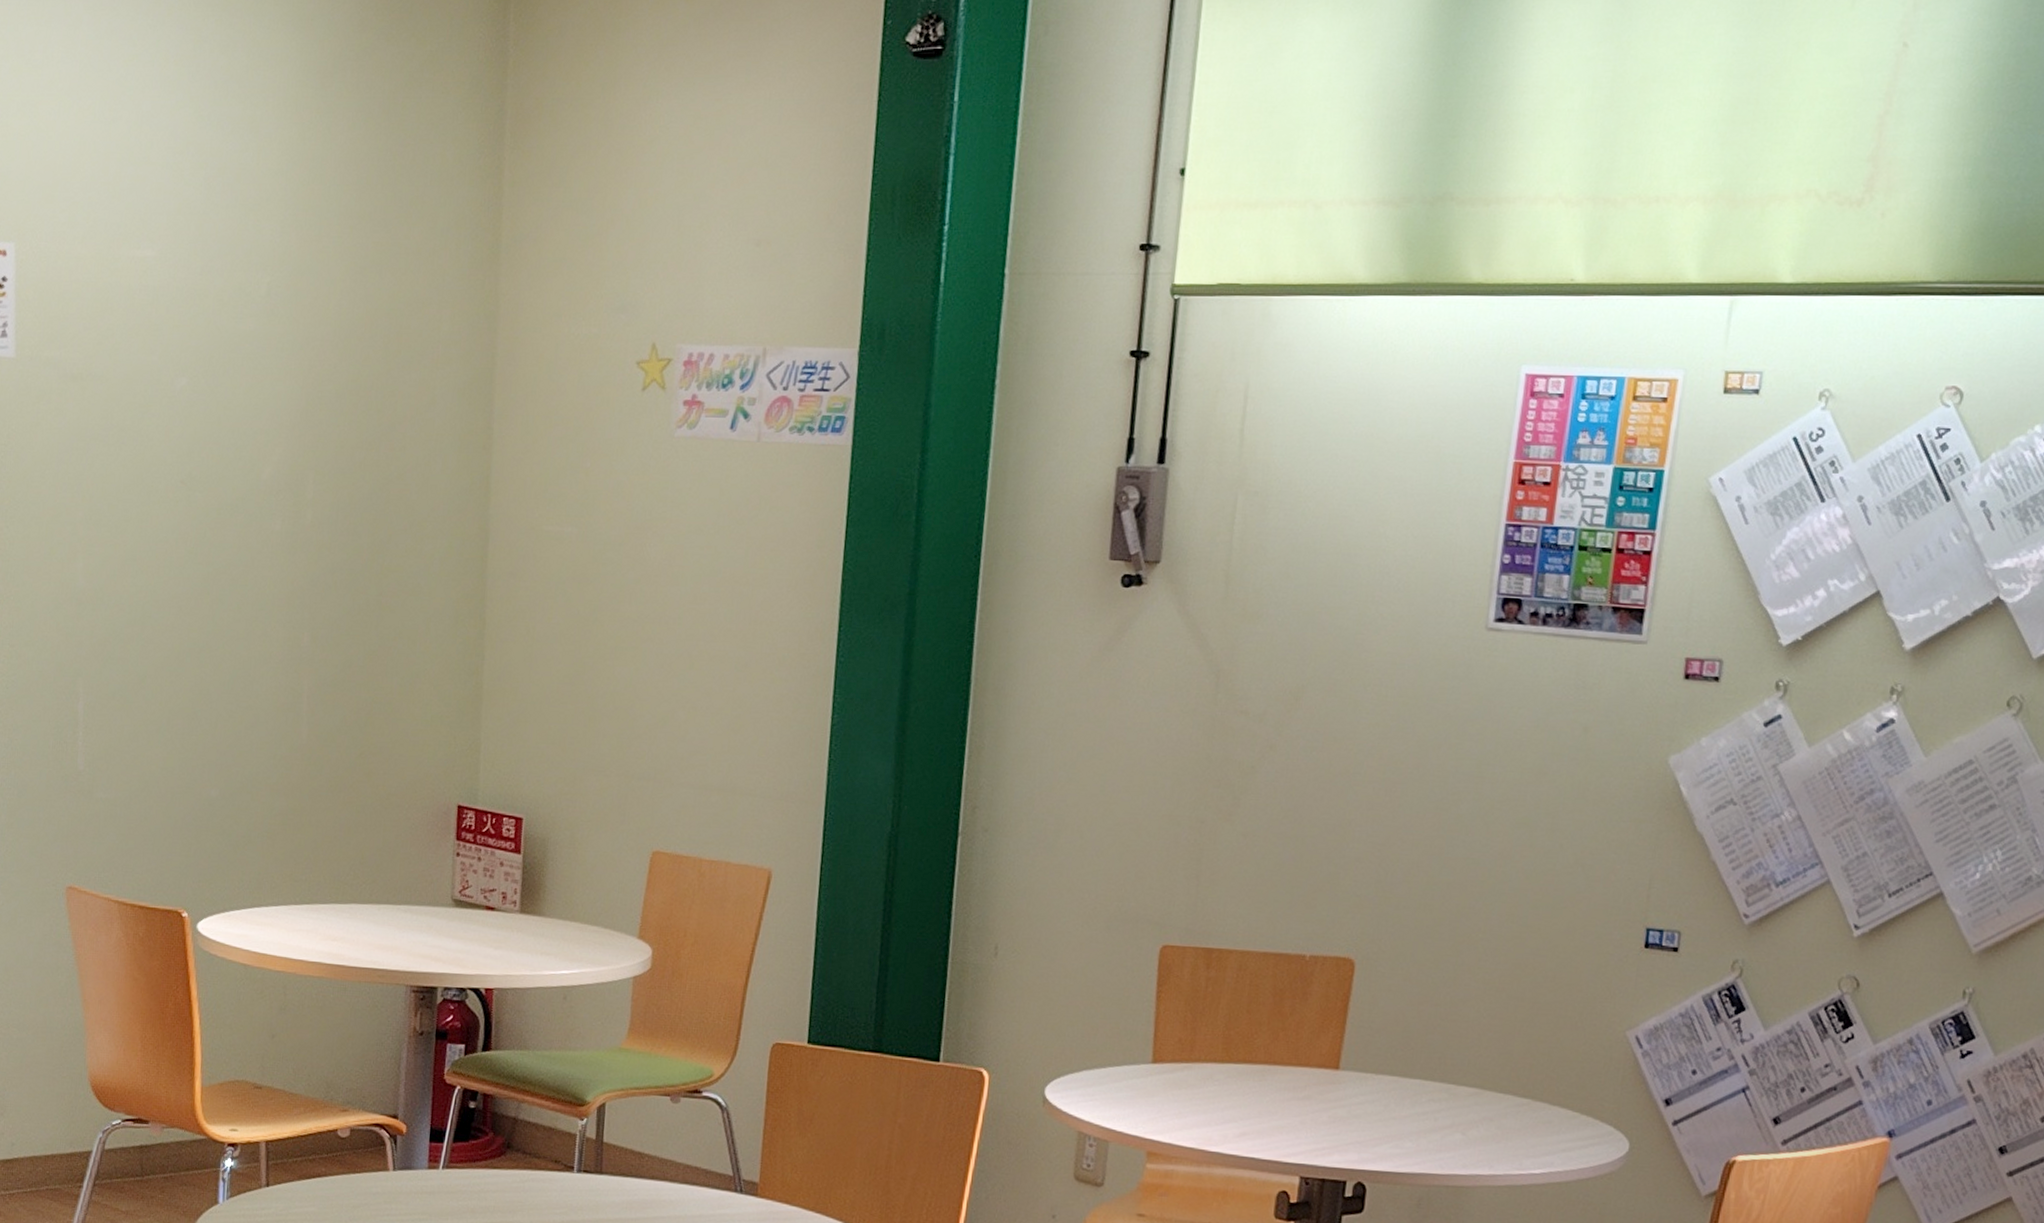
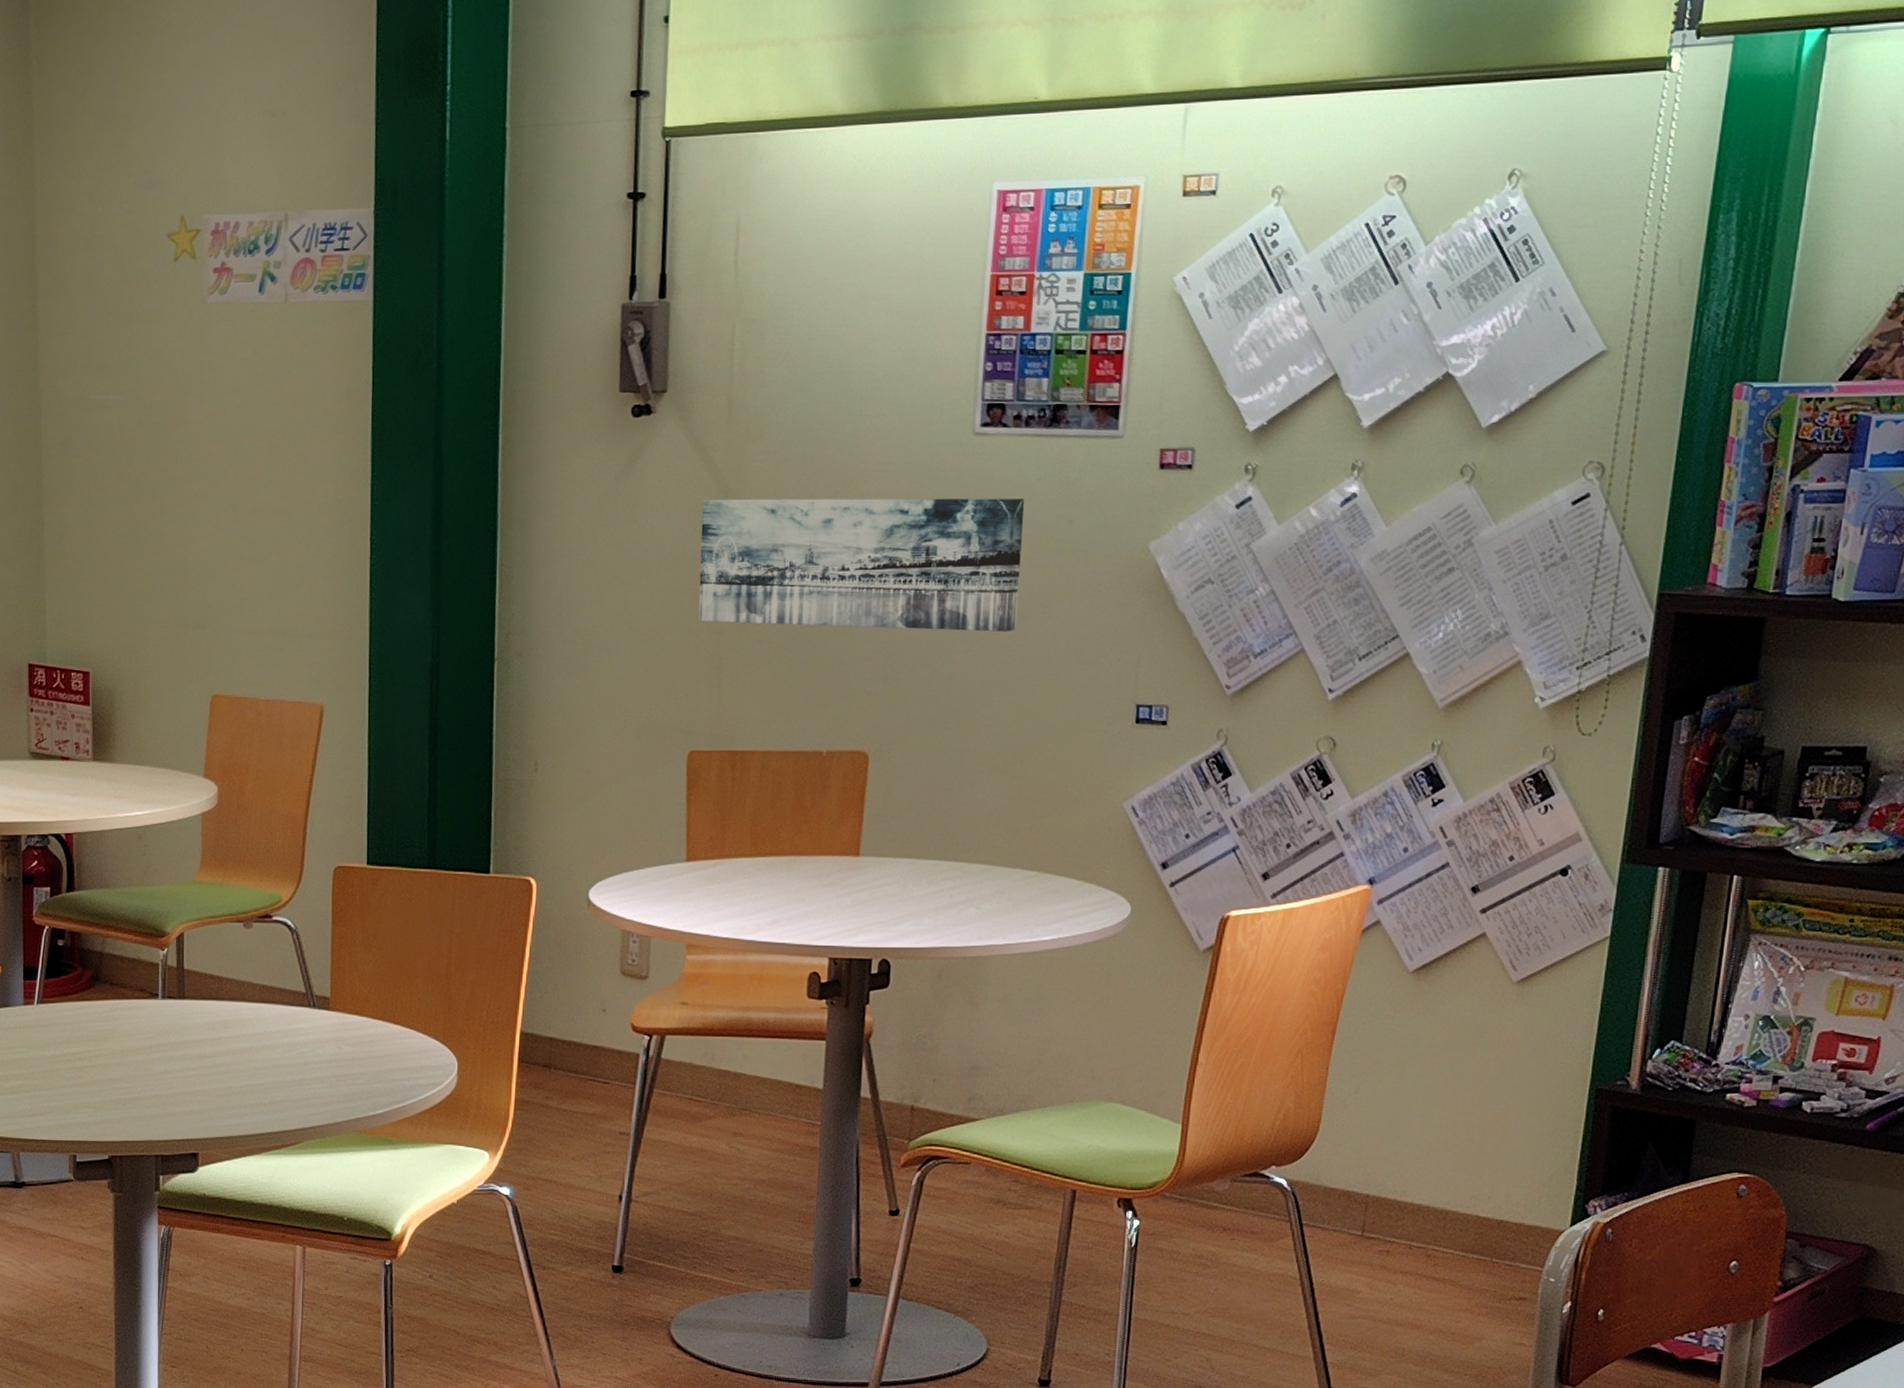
wall art: none [1179,679,1538,841] -> present [698,498,1025,632]

